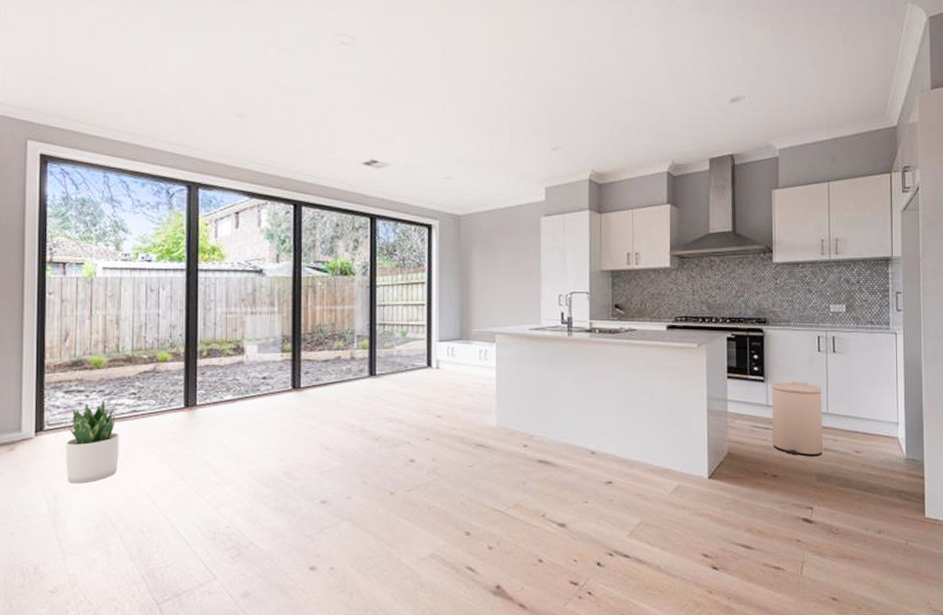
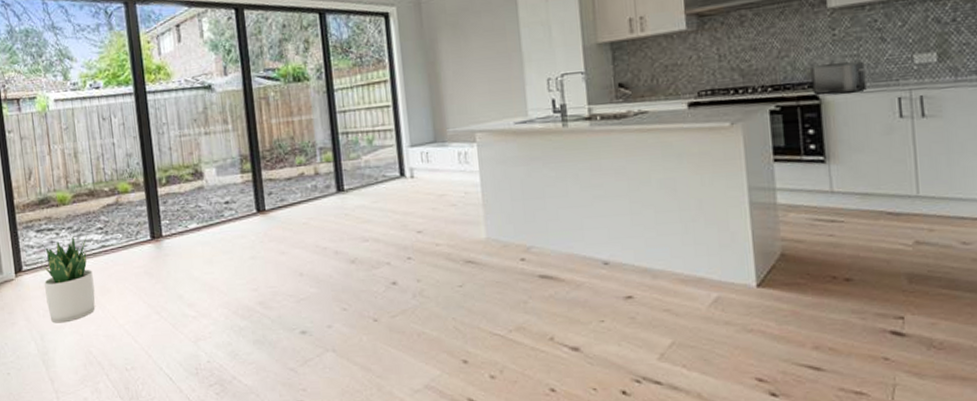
toaster: none [758,306,797,329] -> present [811,61,867,95]
pedal bin: present [772,381,822,457] -> none [836,158,914,253]

